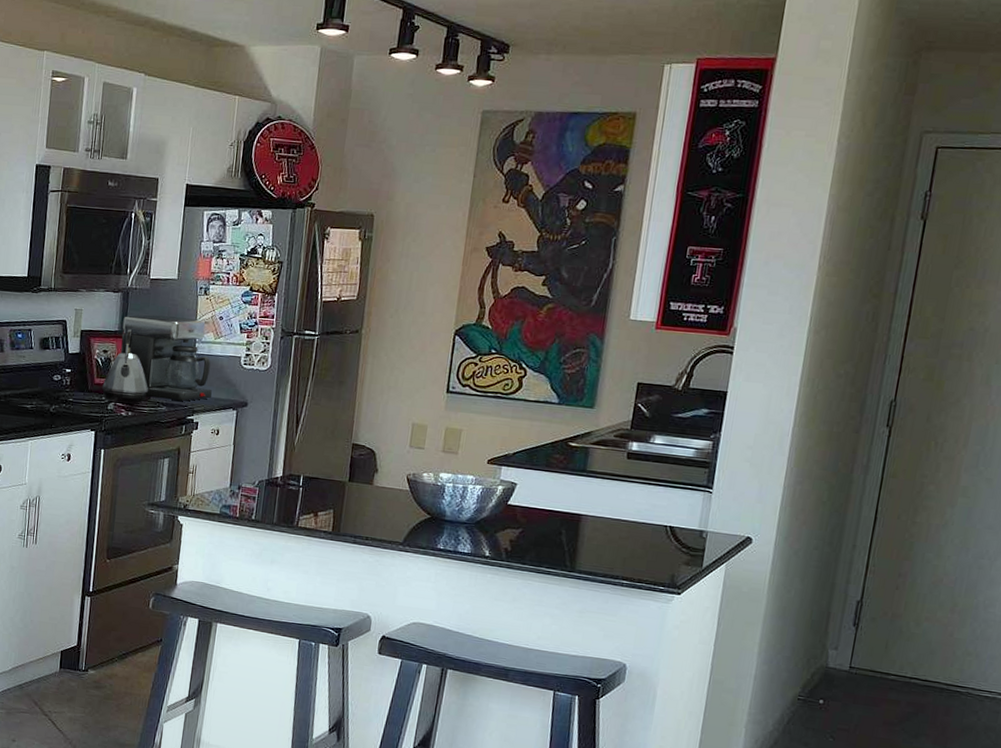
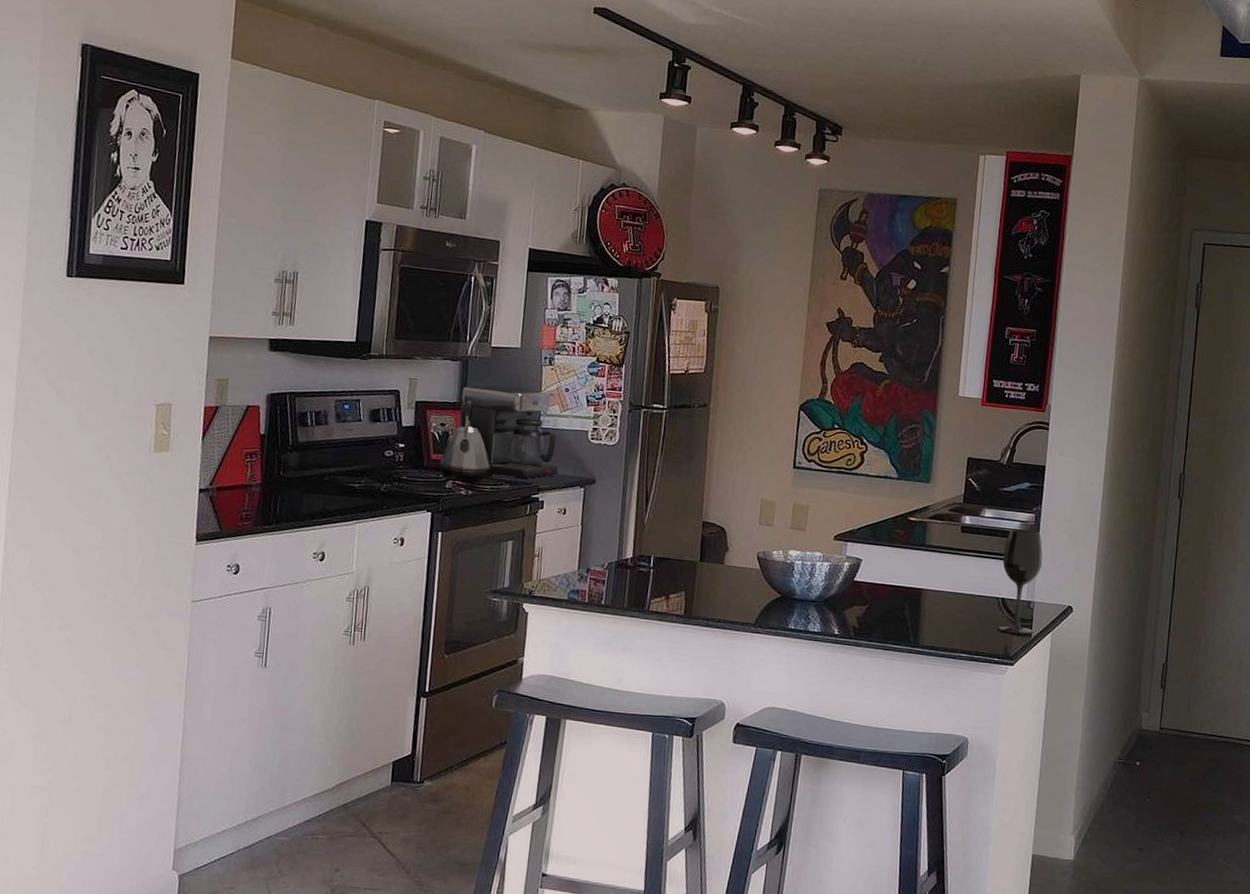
wine glass: none [664,456,720,565] -> present [997,529,1043,635]

